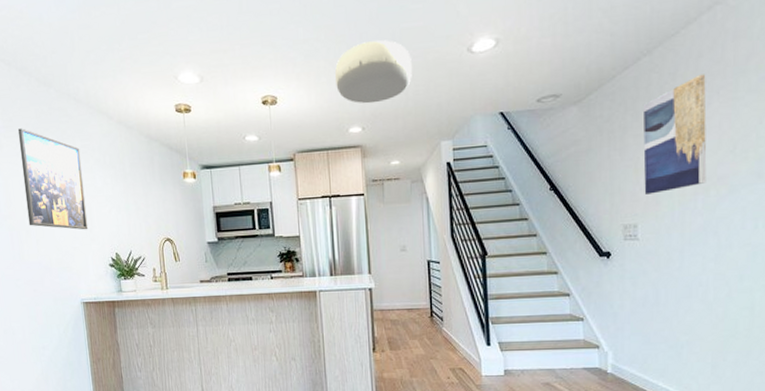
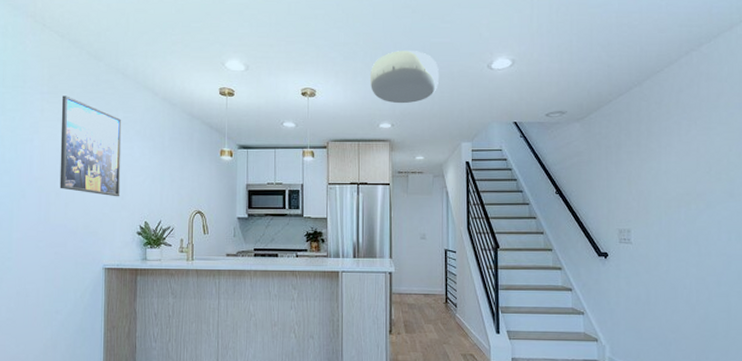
wall art: present [642,74,707,195] -> none [634,106,688,204]

